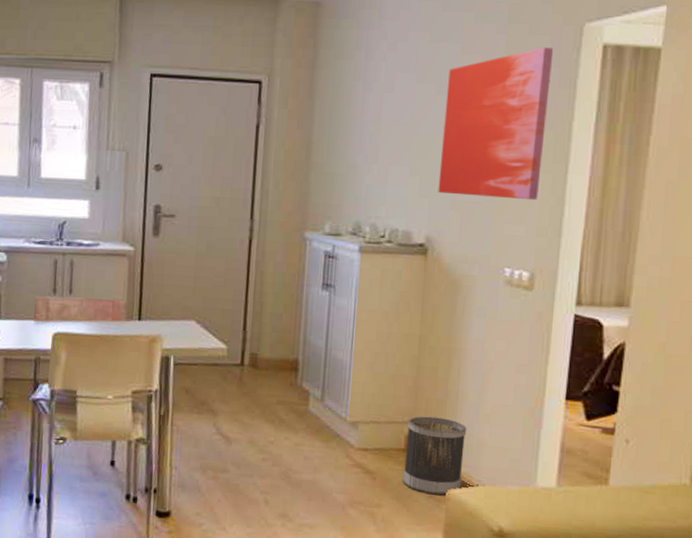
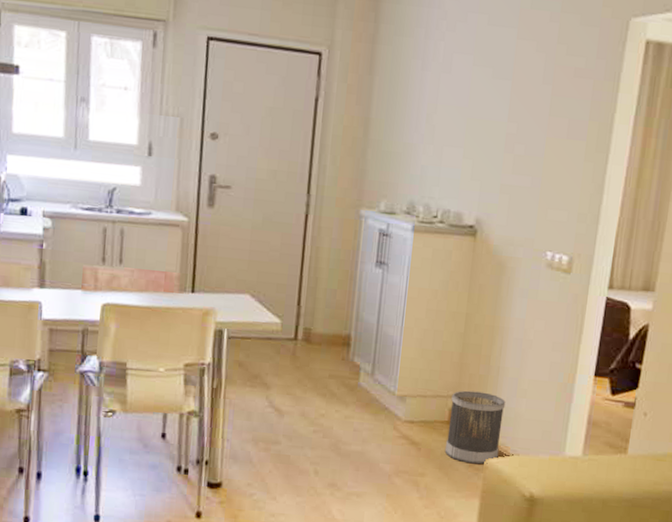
wall art: present [438,47,553,201] -> none [489,38,601,188]

